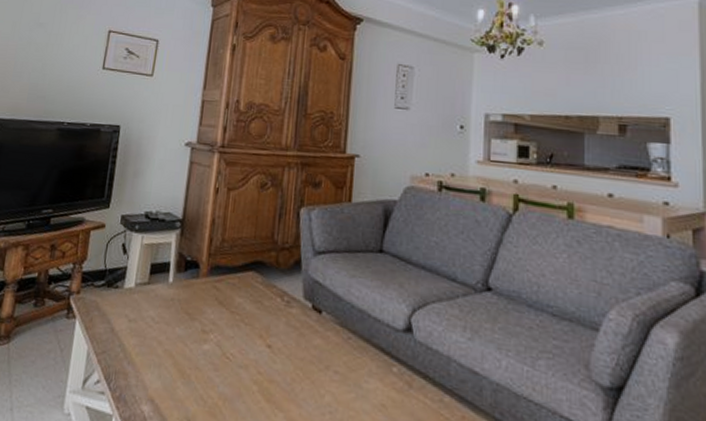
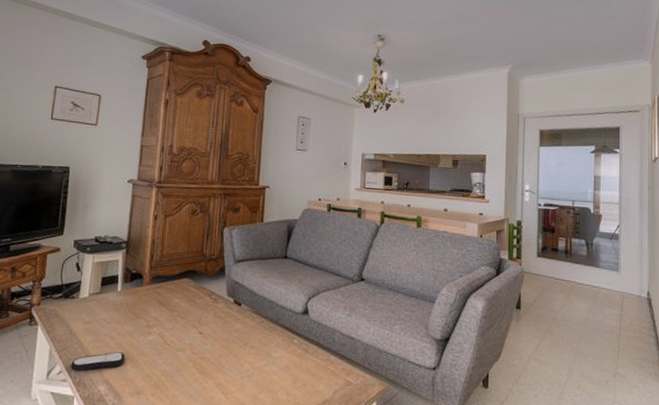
remote control: none [110,361,175,384] -> present [71,352,125,371]

